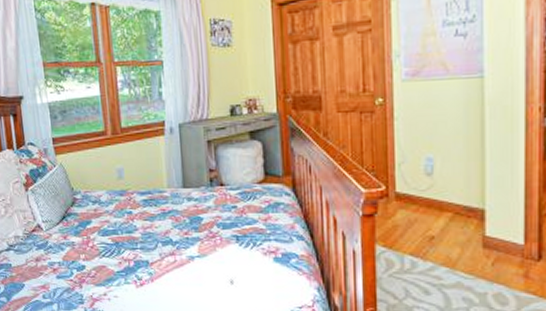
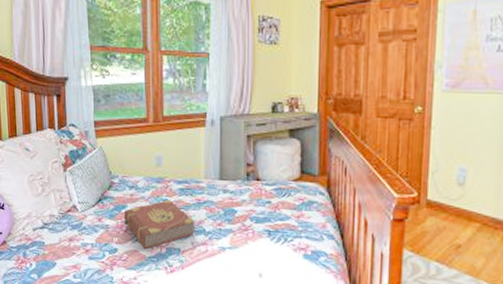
book: none [88,211,162,264] -> present [123,199,195,250]

